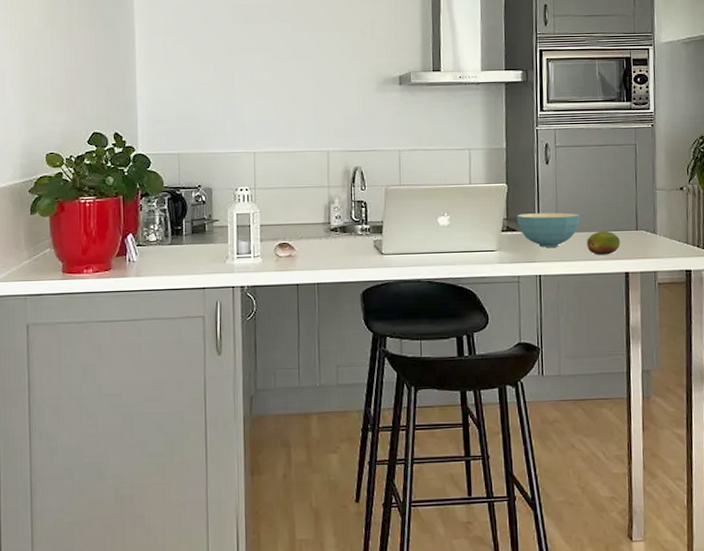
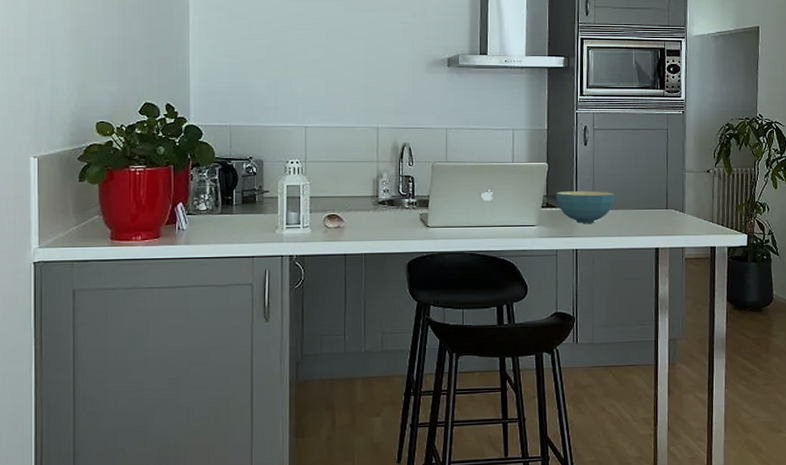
fruit: present [587,230,620,255] -> none [621,209,651,232]

